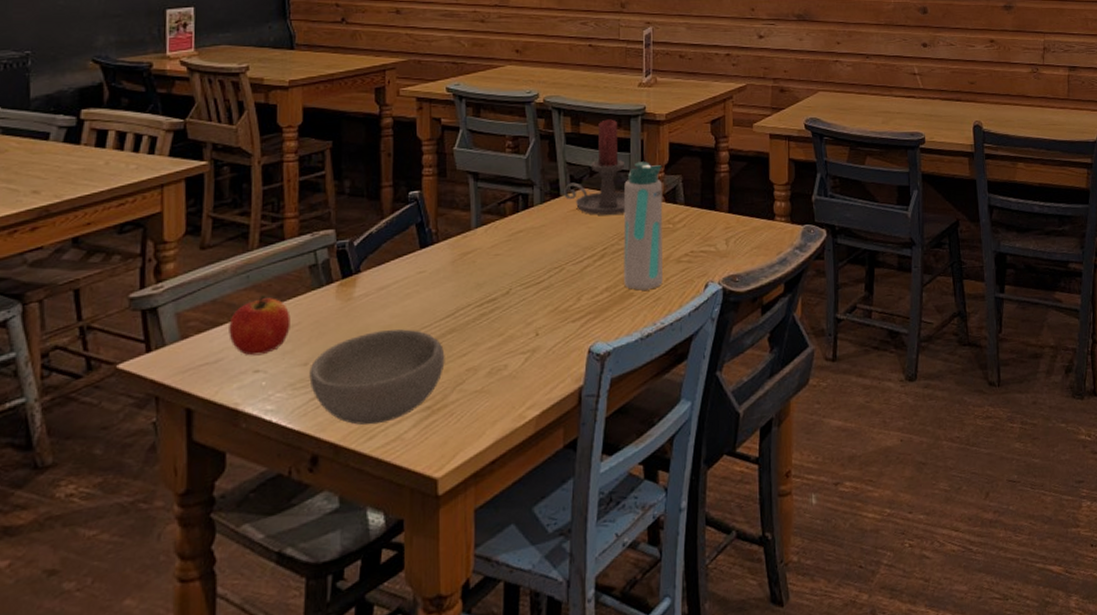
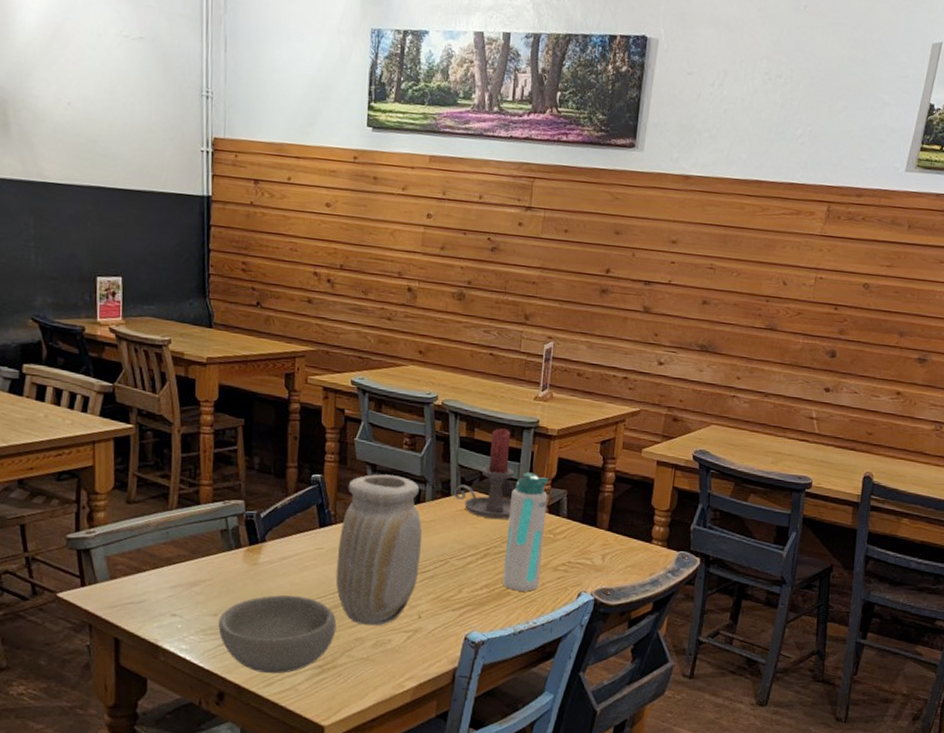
apple: present [229,295,291,356] -> none [150,551,204,602]
vase: none [441,181,534,352] -> present [335,474,422,626]

